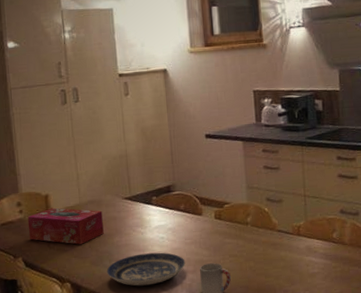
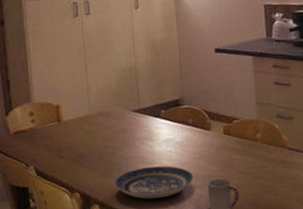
tissue box: present [27,207,104,245] -> none [39,118,113,155]

